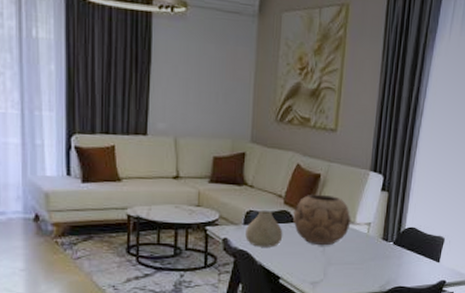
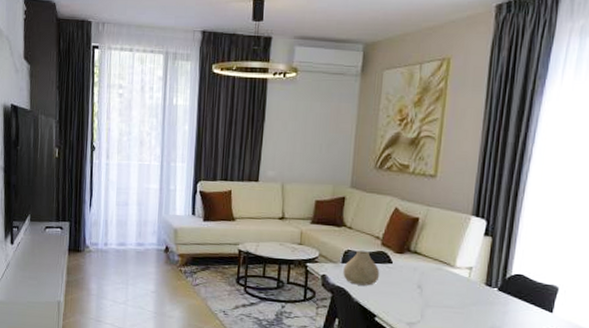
decorative bowl: present [293,194,351,246] -> none [390,236,451,288]

